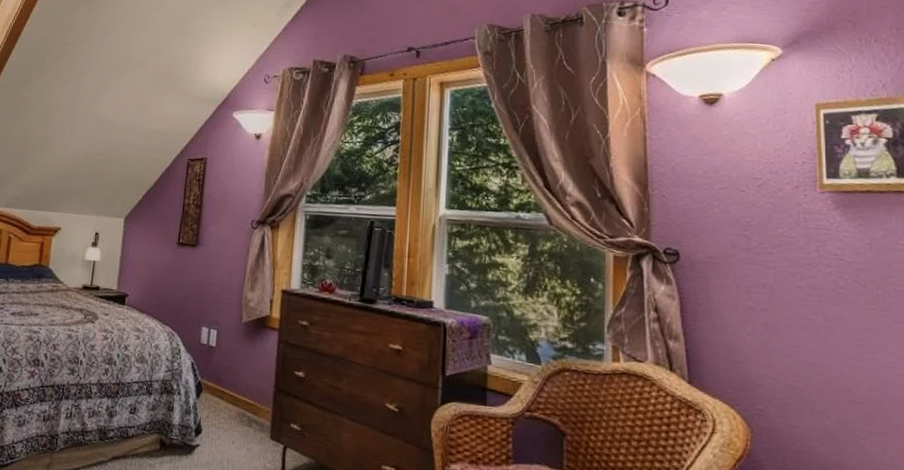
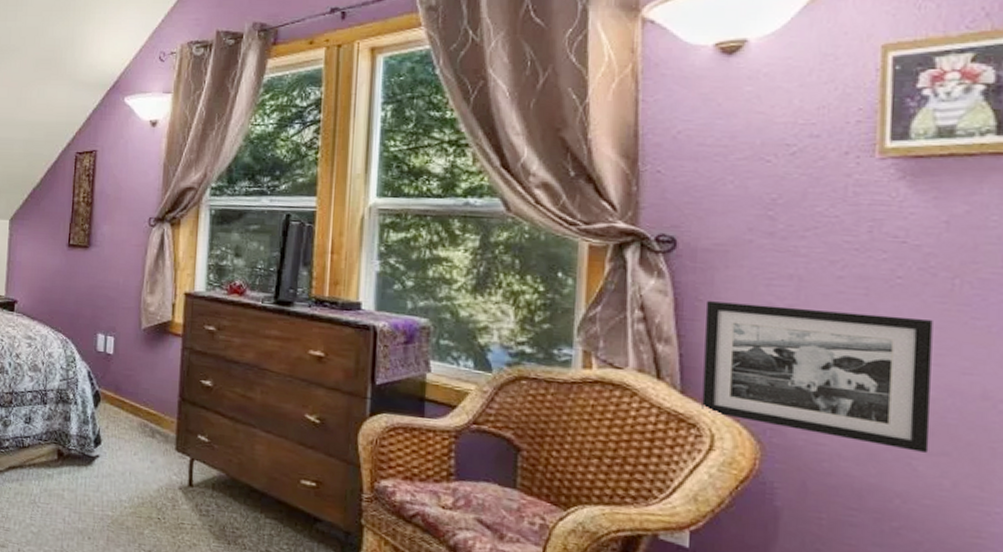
picture frame: none [703,305,872,433] -> present [702,301,933,453]

